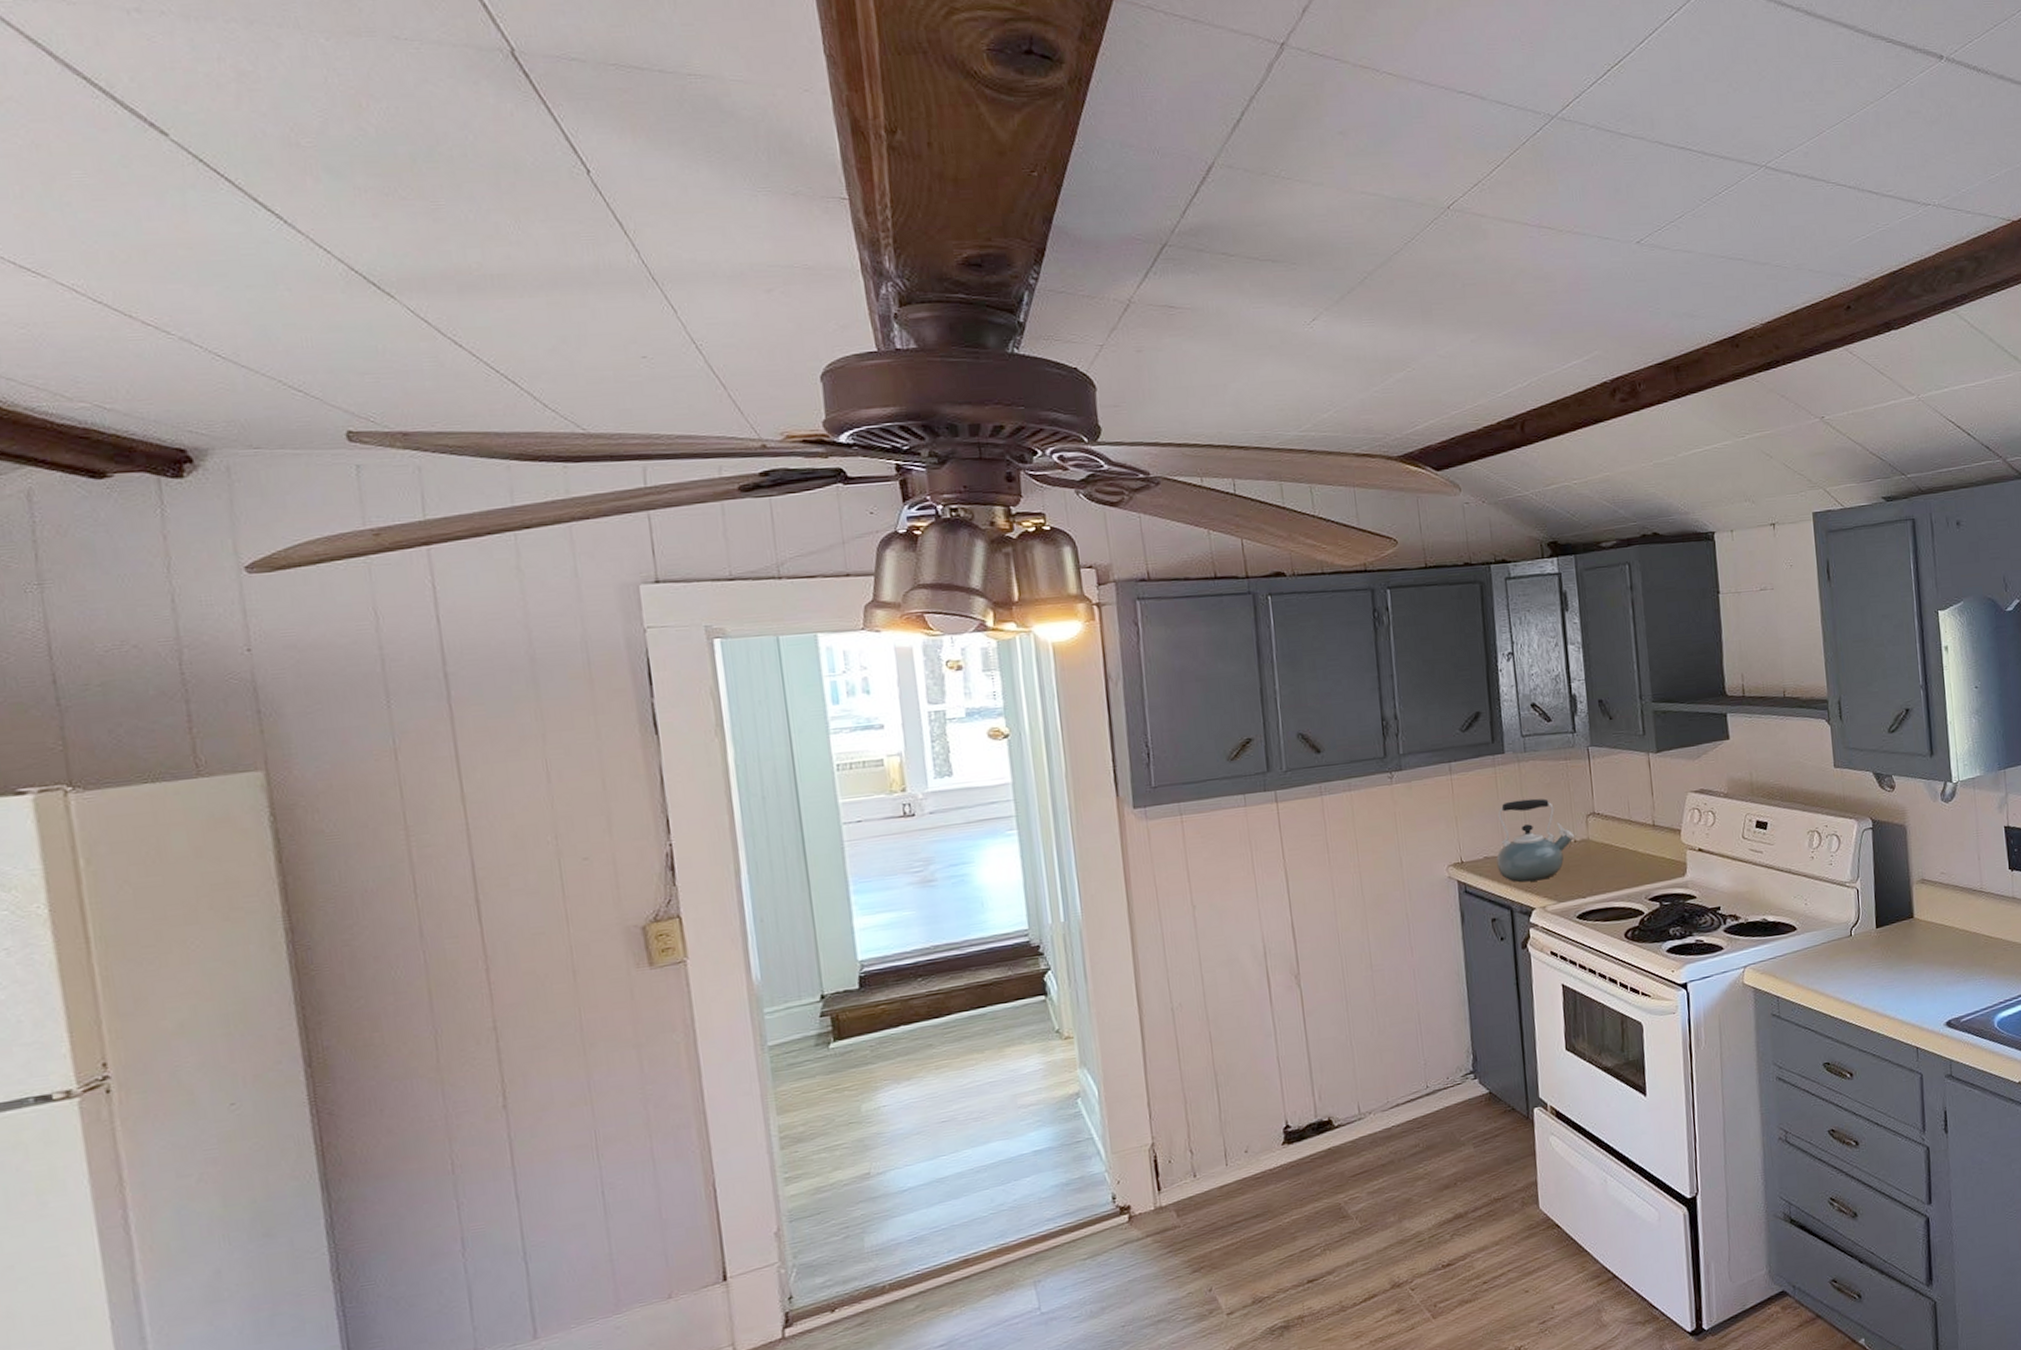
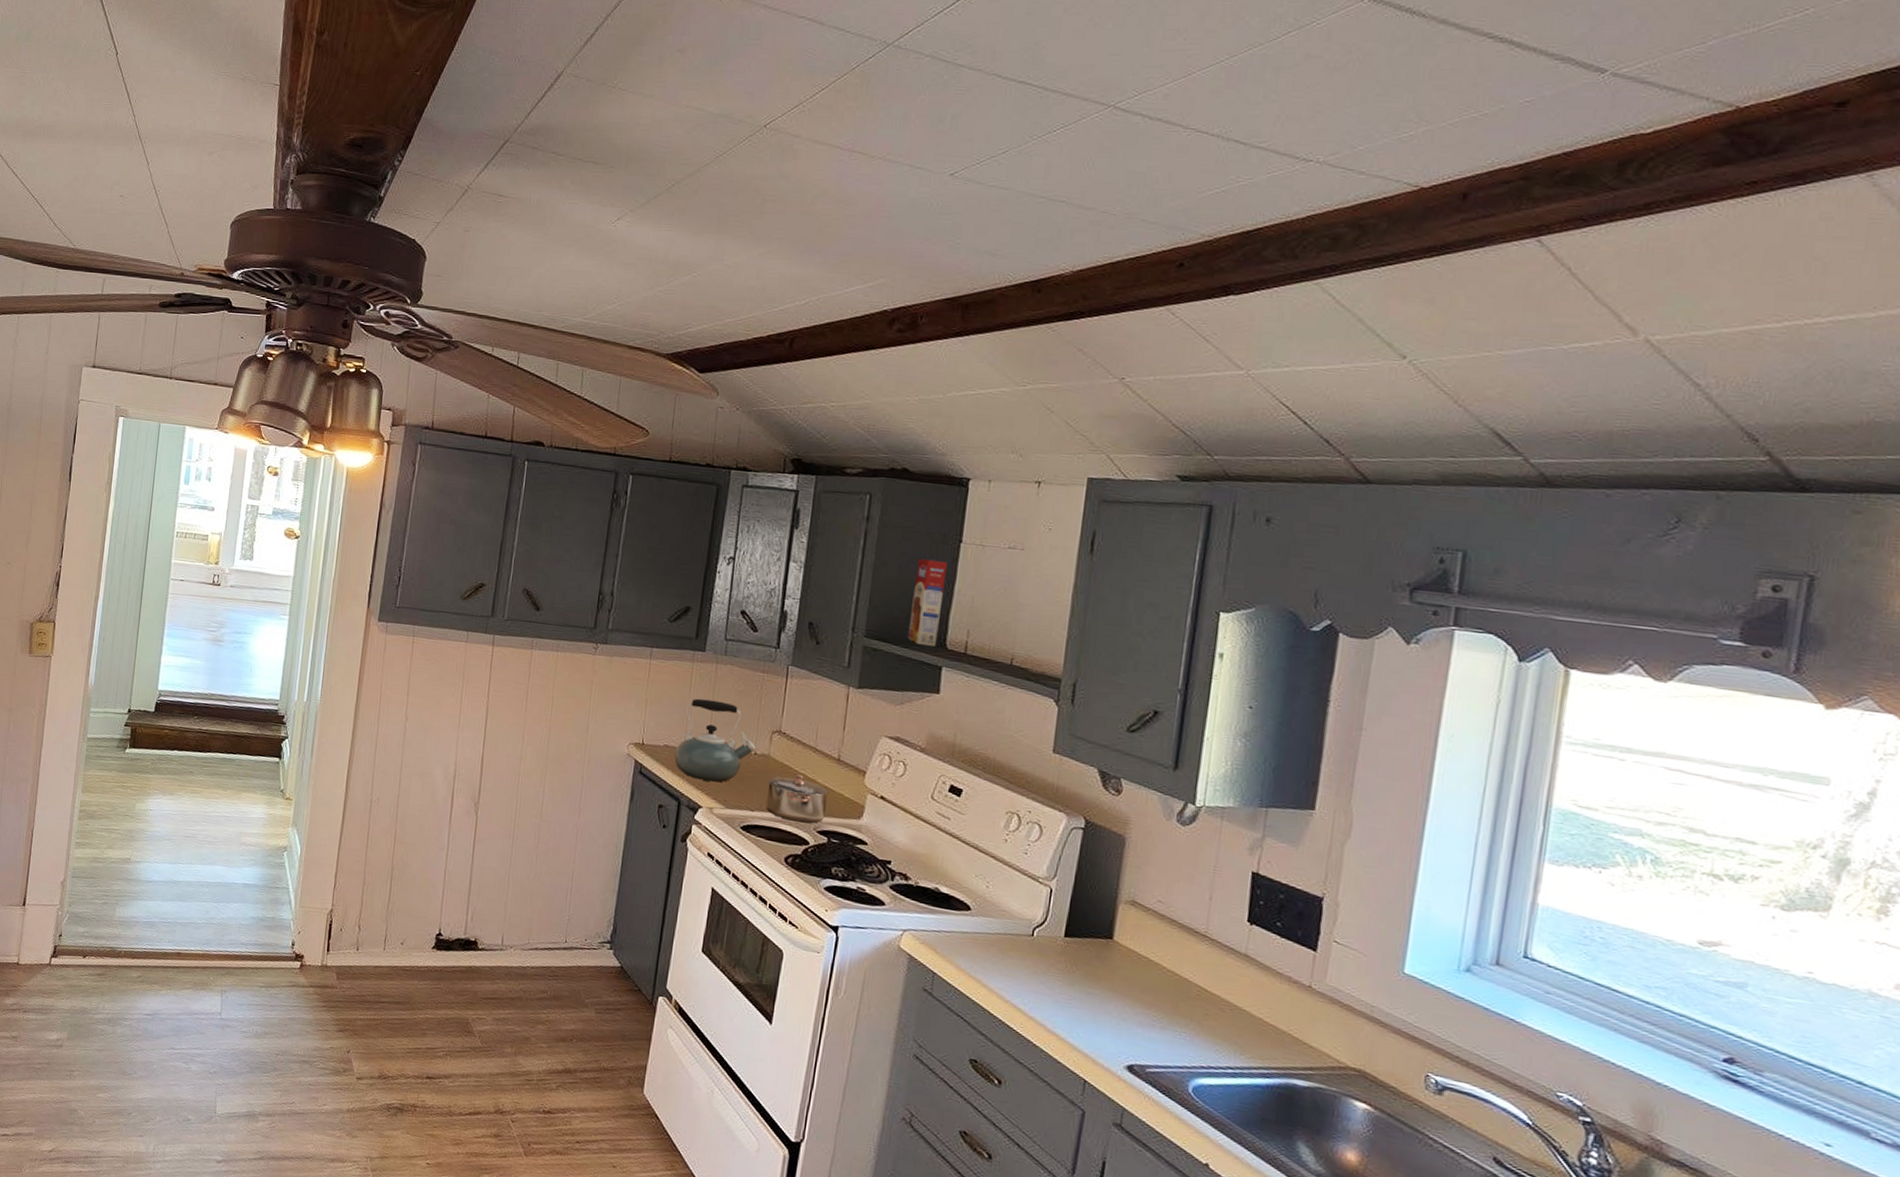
cooking pot: none [1593,849,1653,897] -> present [765,773,829,823]
food box: none [1684,614,1718,698] -> present [907,558,948,646]

